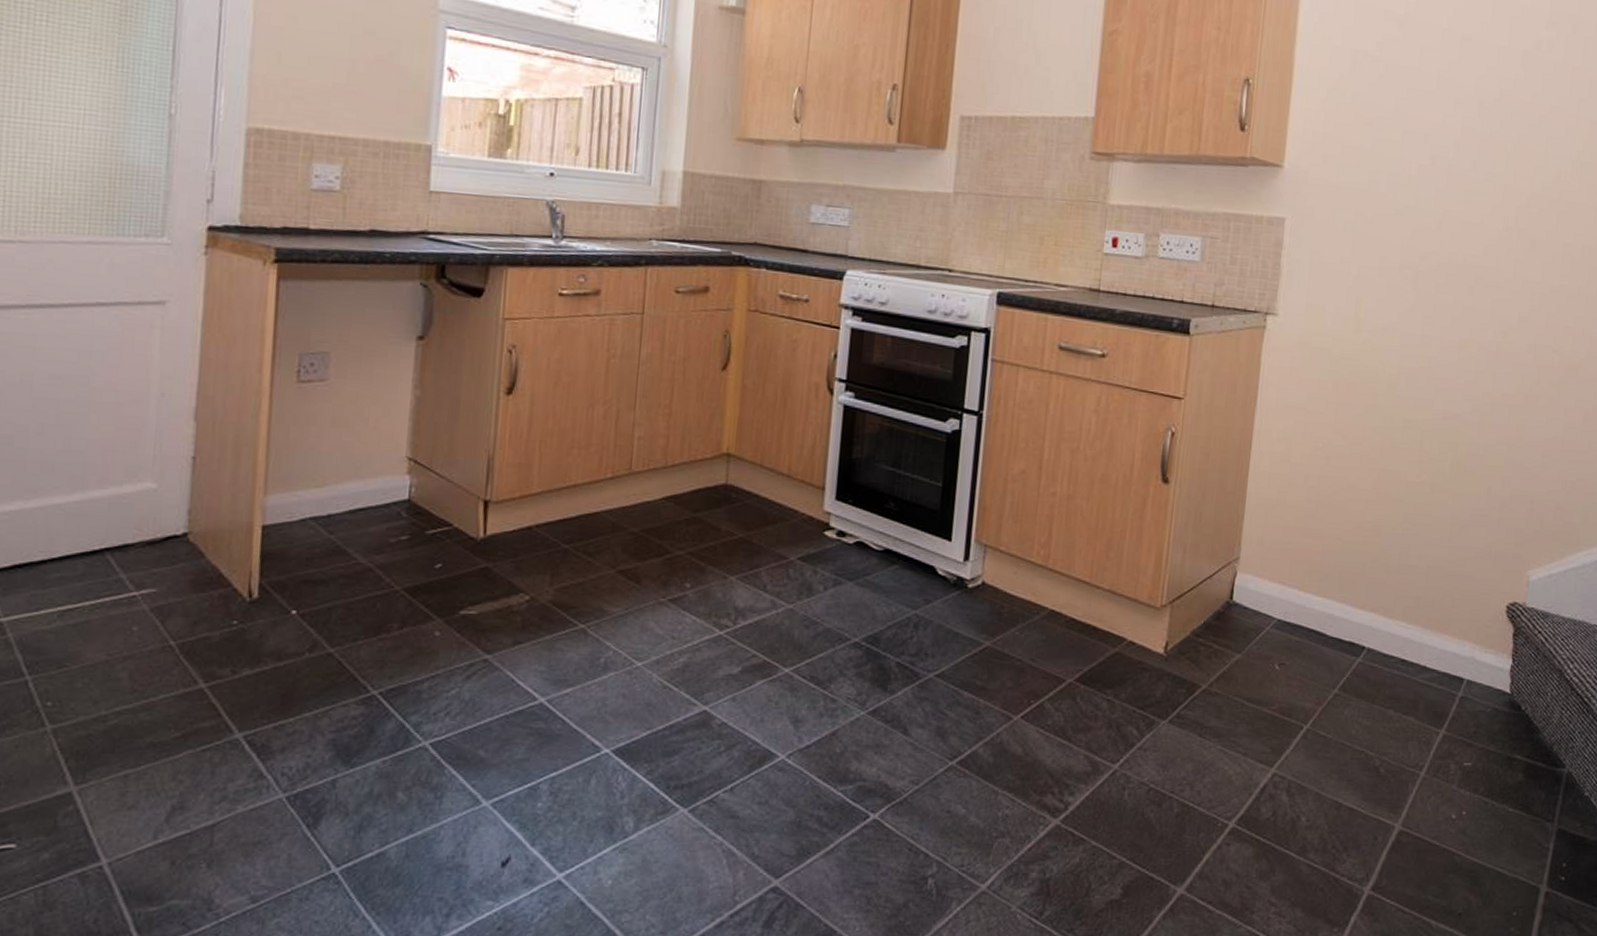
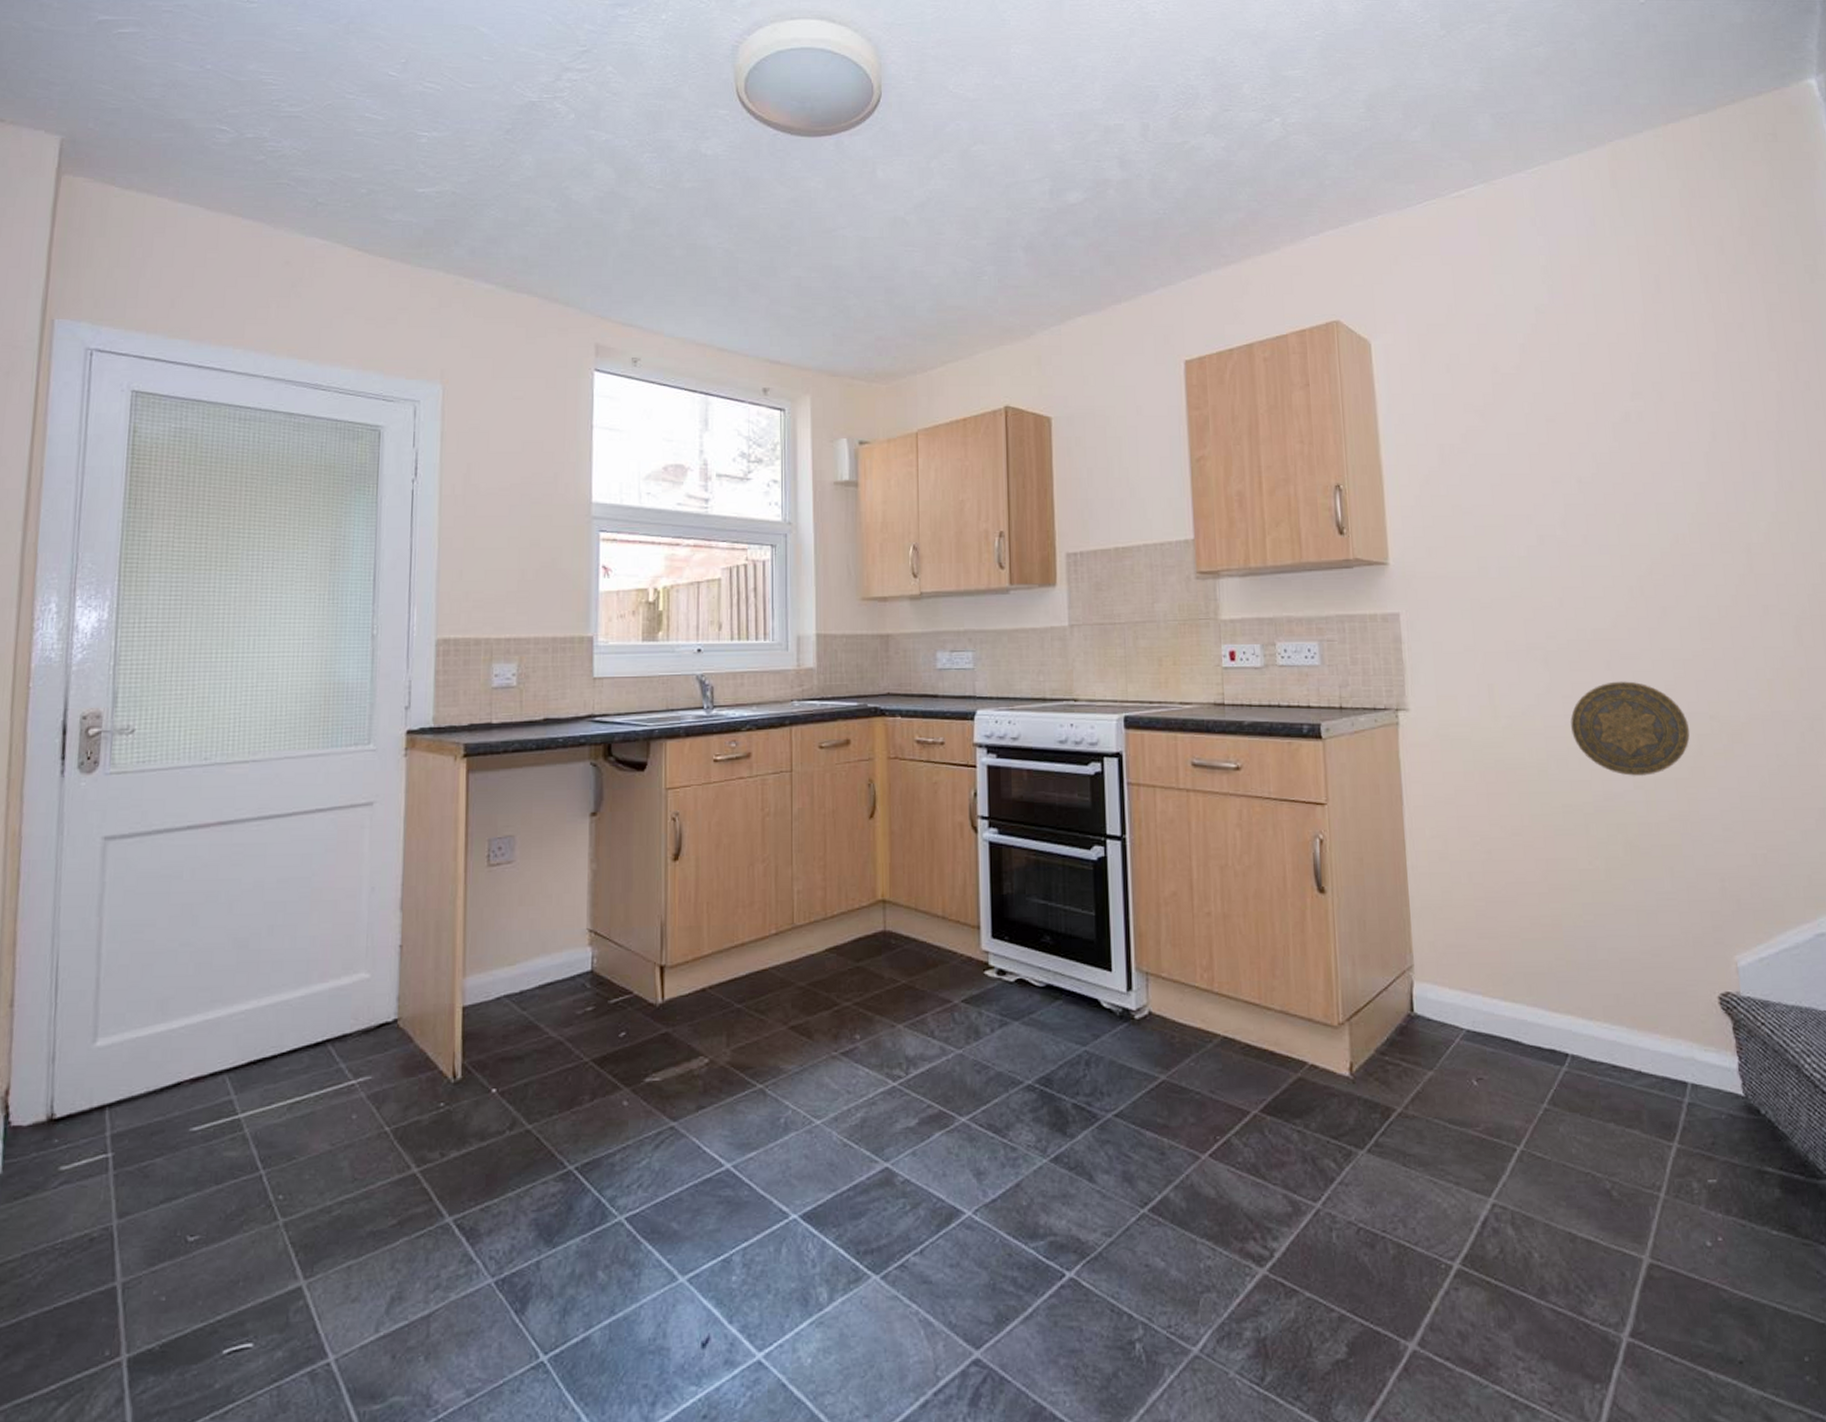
decorative plate: none [1425,307,1533,400] -> present [1570,681,1690,776]

